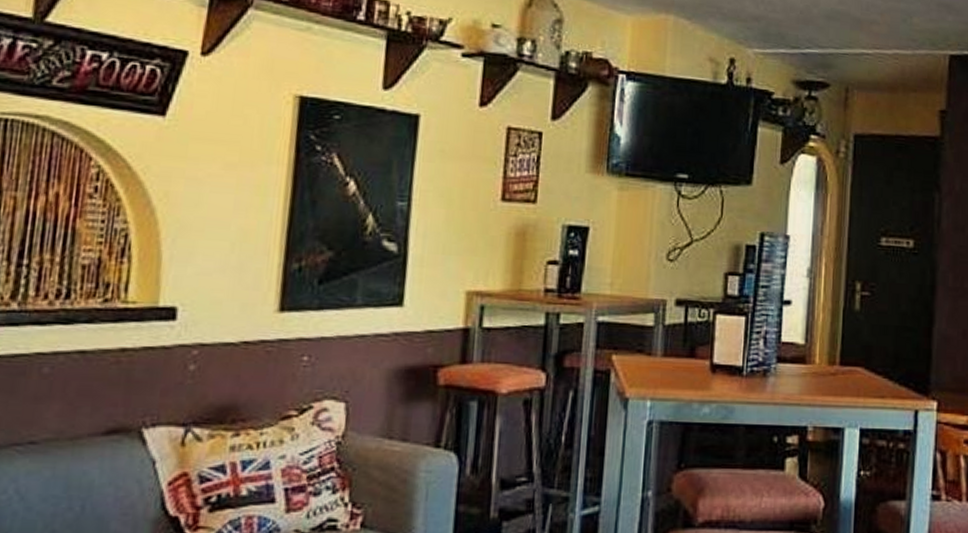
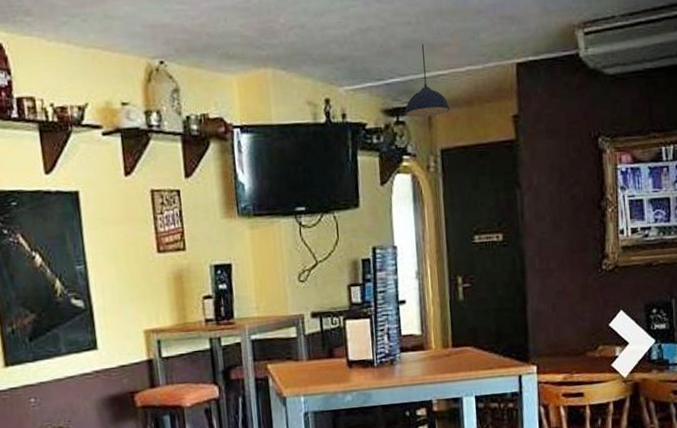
pendant light: none [819,17,871,97] -> present [405,43,450,117]

